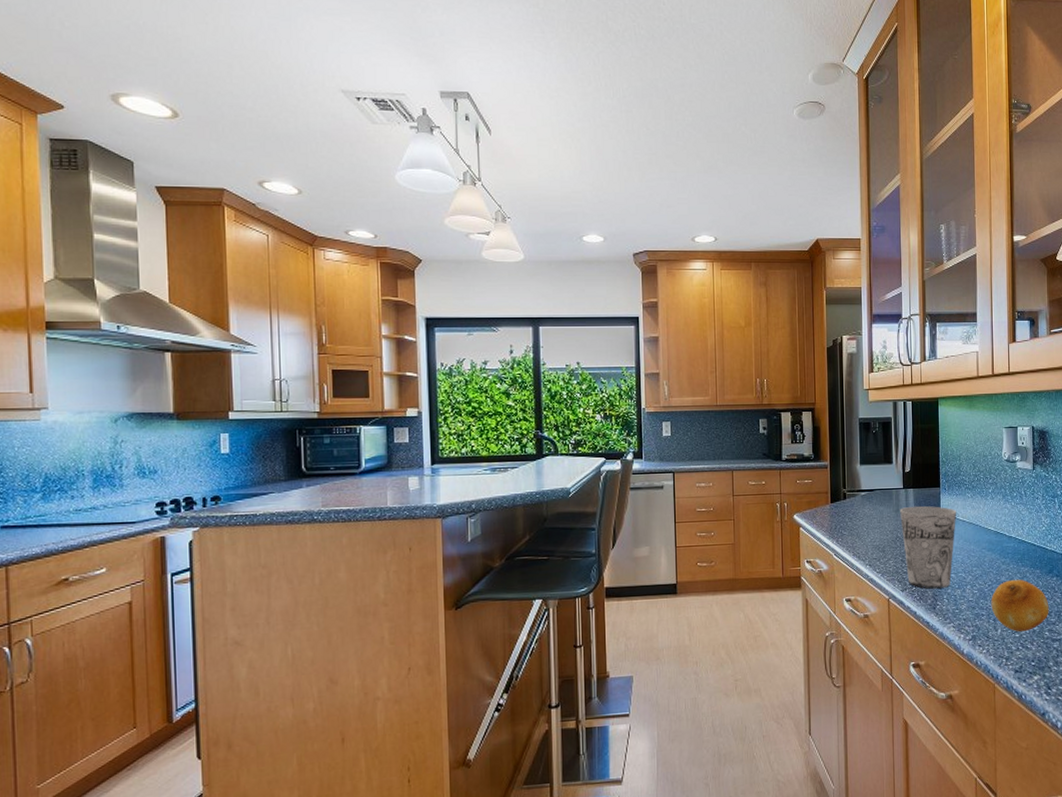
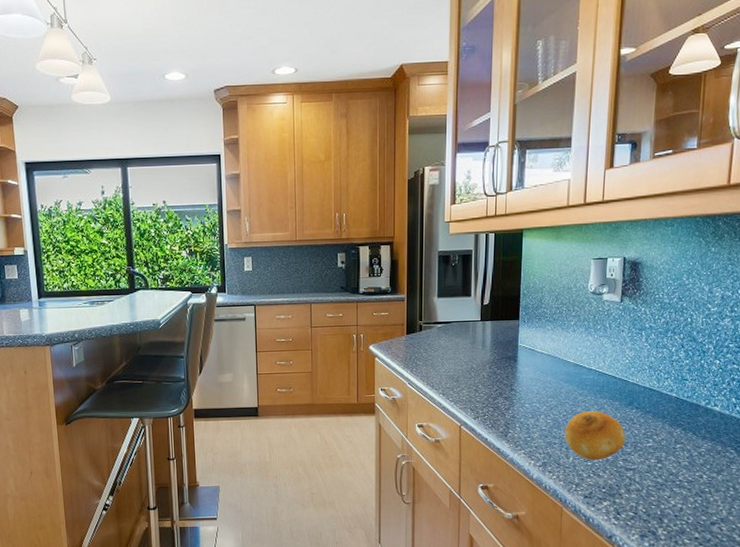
cup: present [900,506,957,589] -> none [476,338,536,418]

